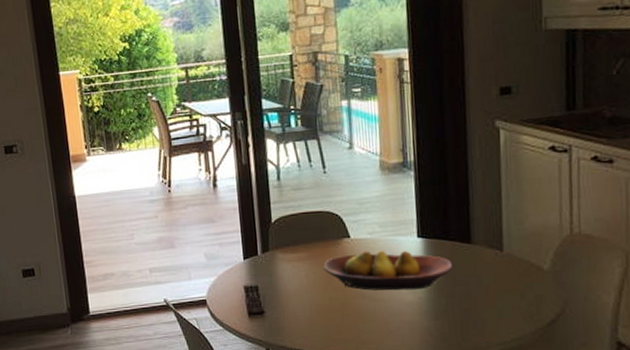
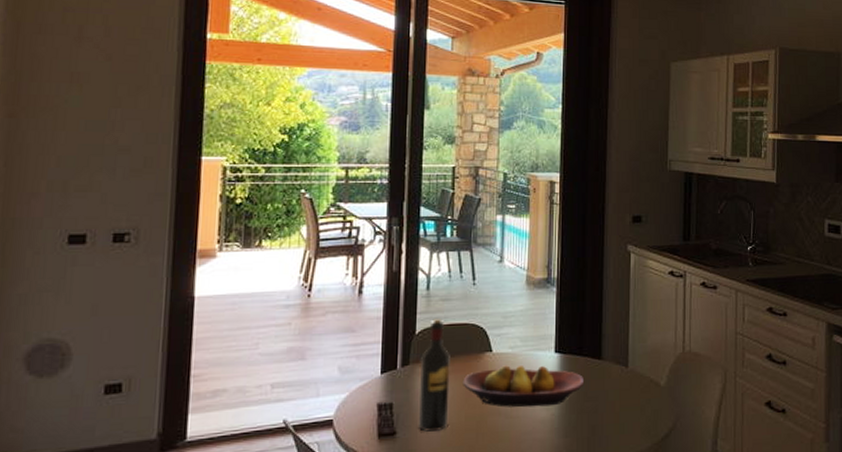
wine bottle: none [279,208,313,312] -> present [419,319,451,432]

